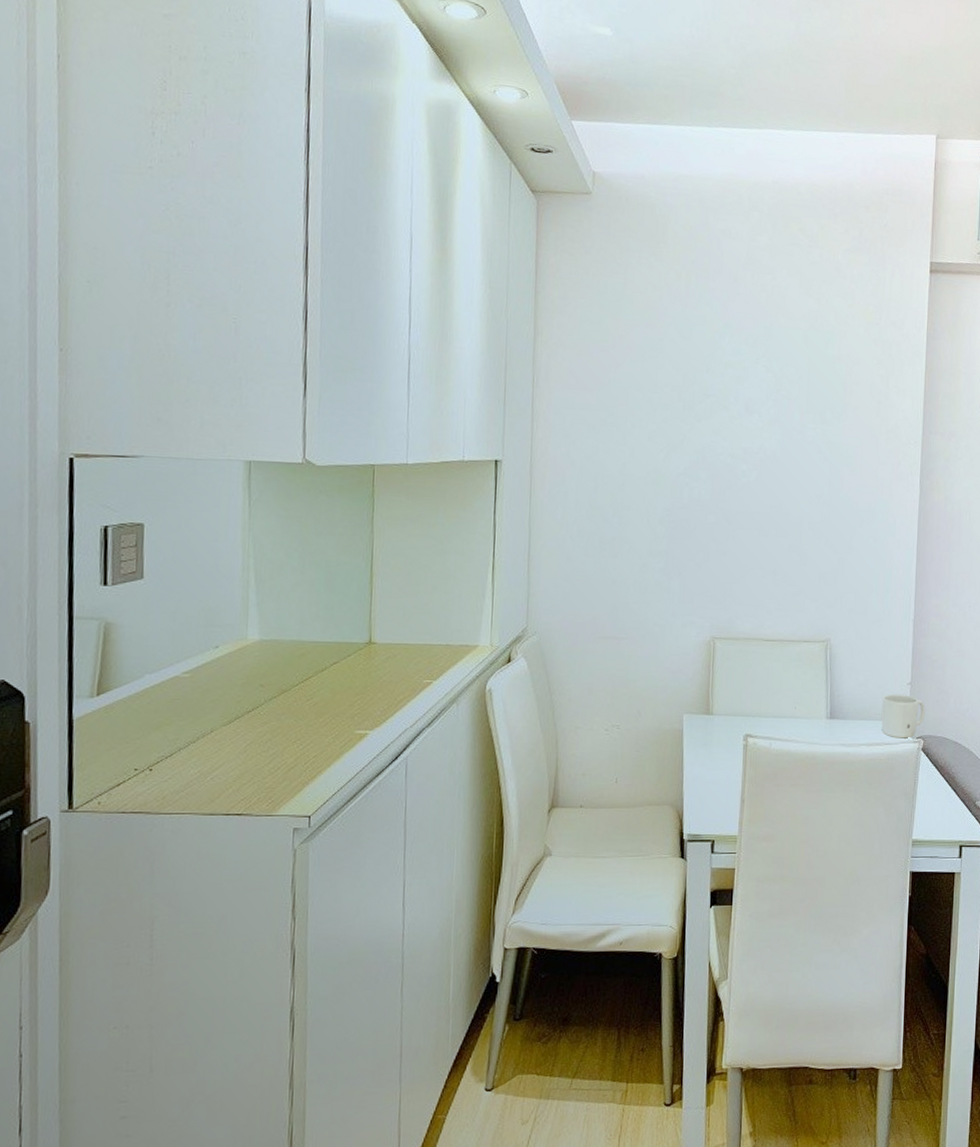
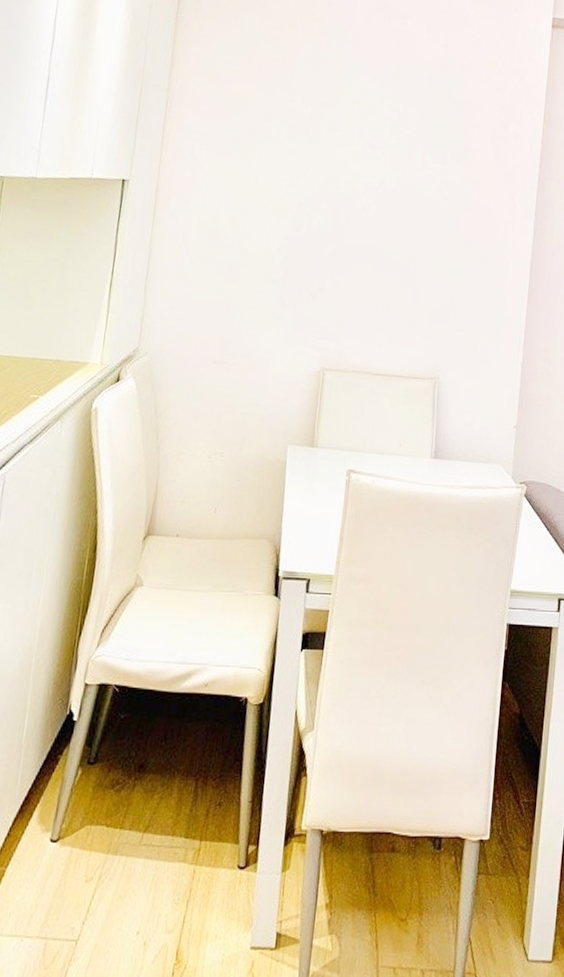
mug: present [881,694,926,739] -> none [485,436,530,483]

